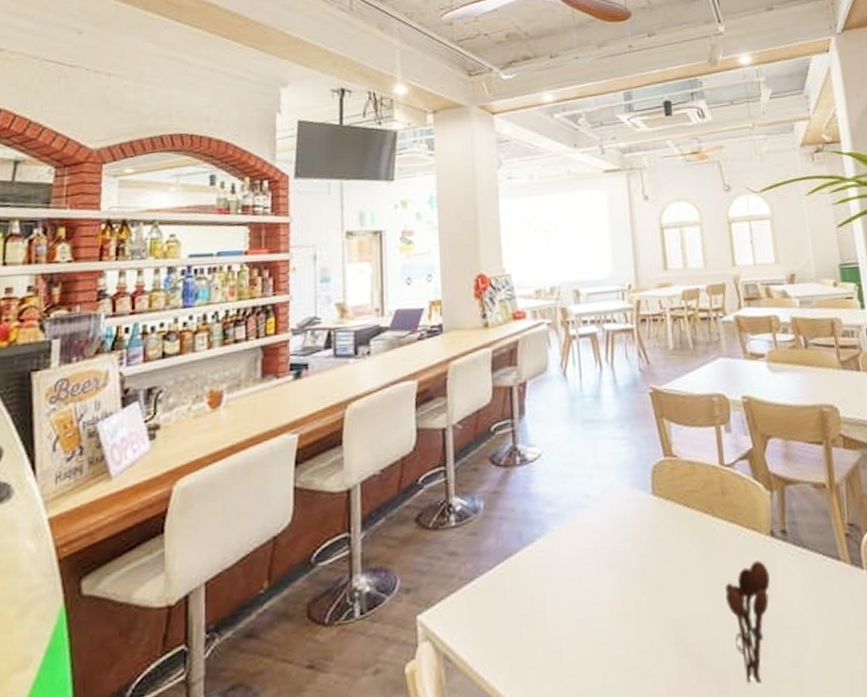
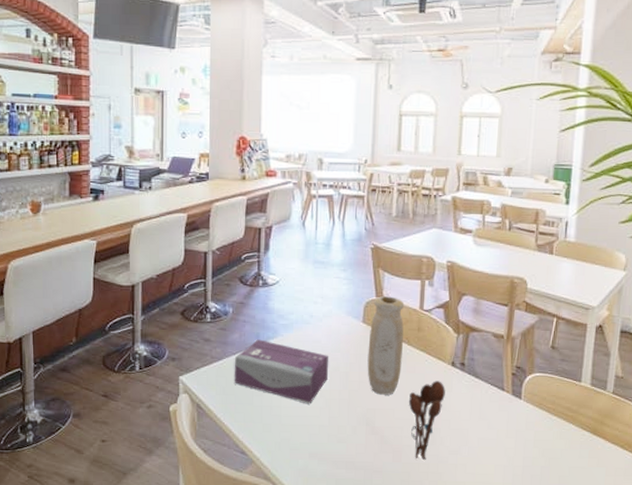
tissue box: none [491,540,618,627] -> present [234,339,329,404]
vase: none [662,453,710,595] -> present [367,296,405,395]

